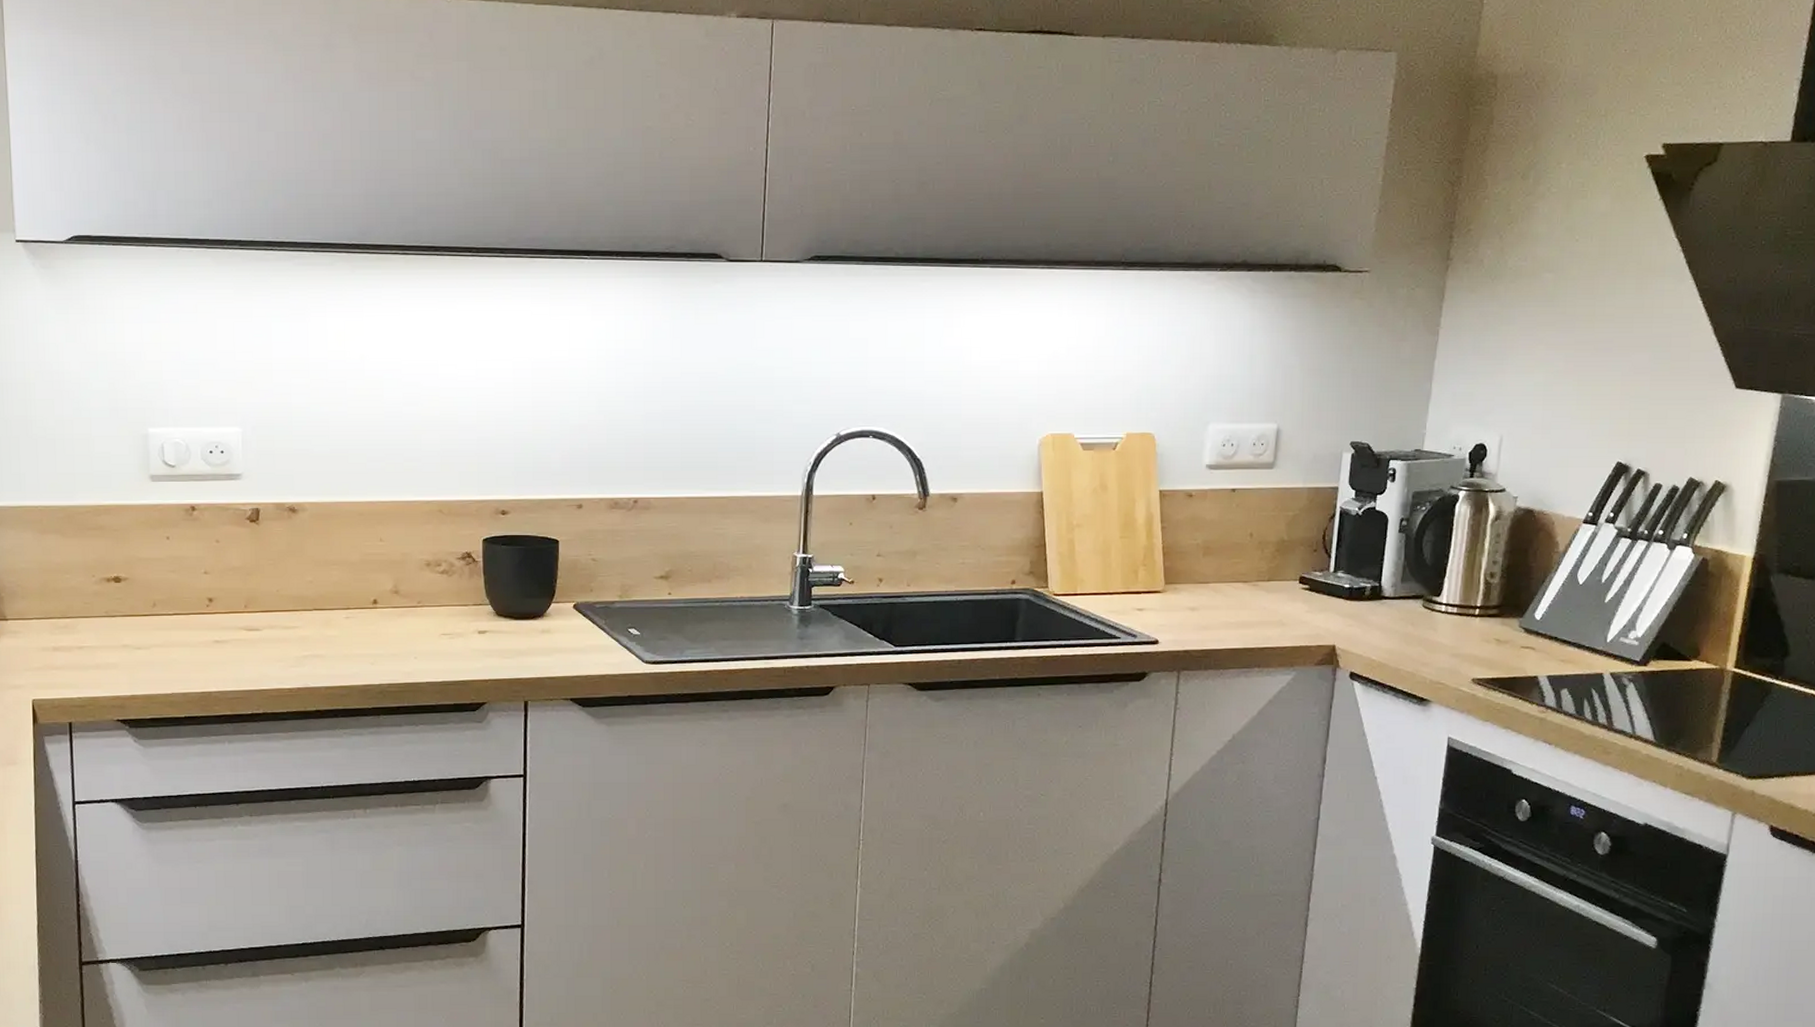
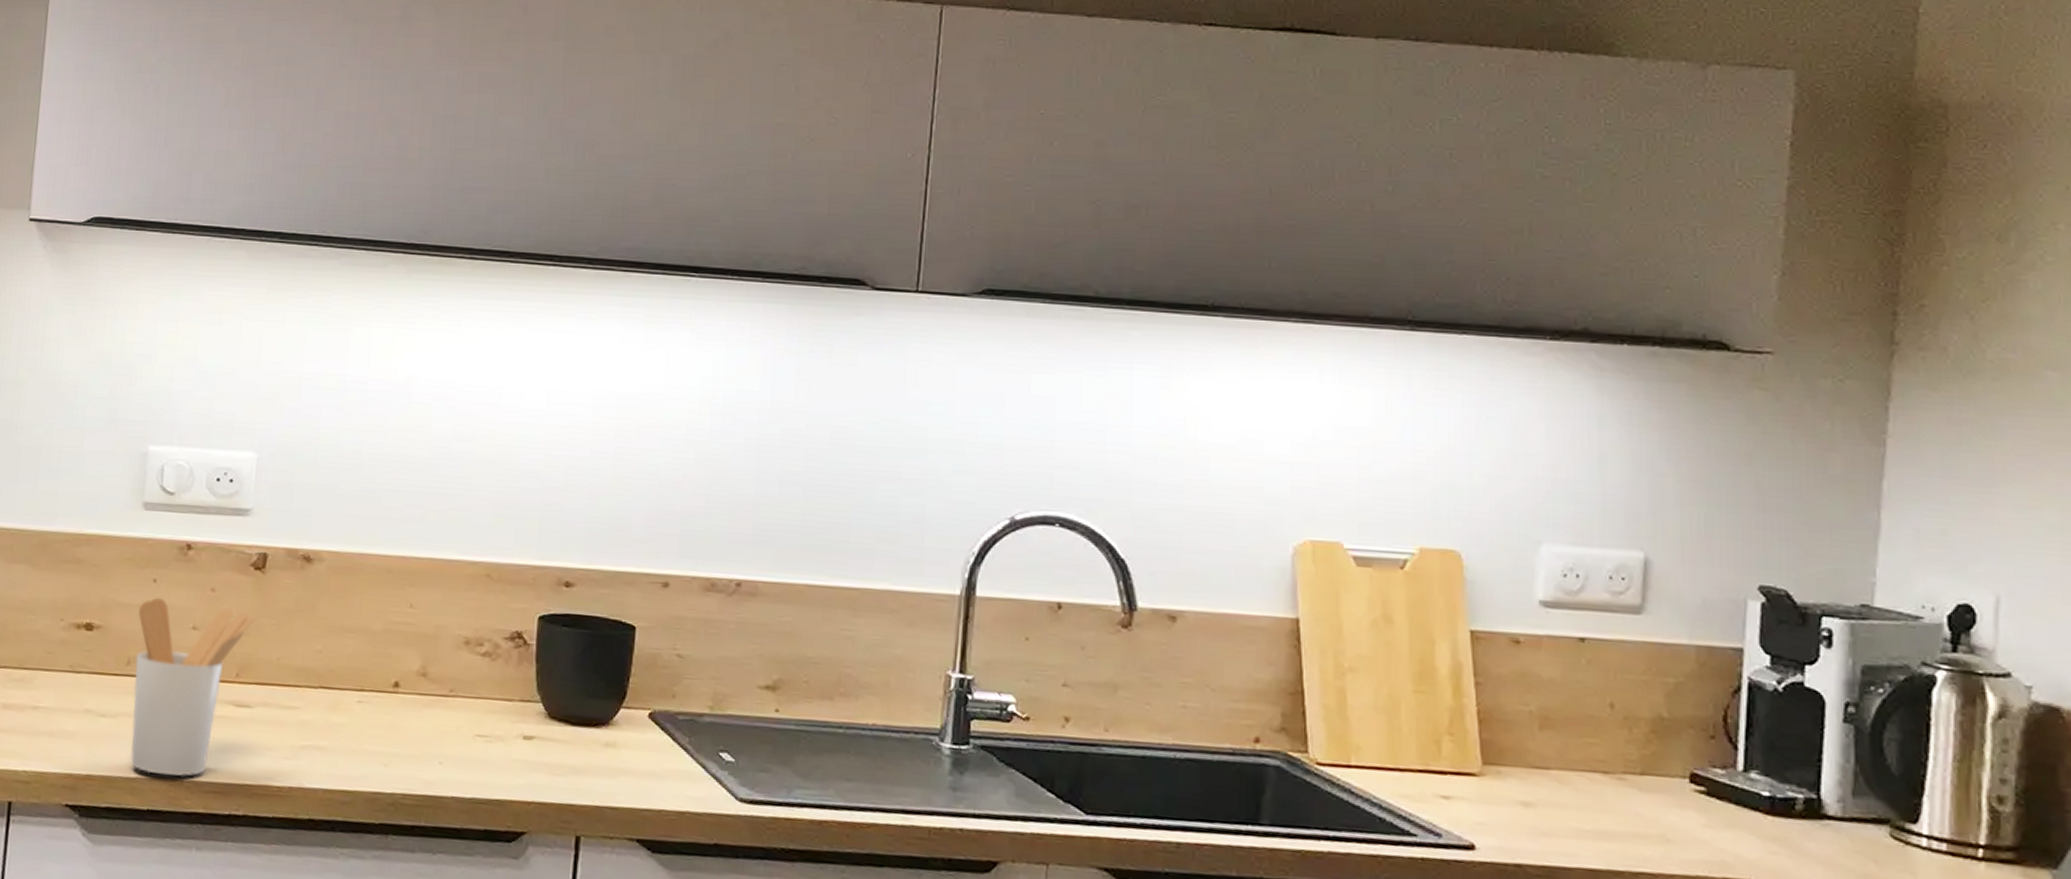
utensil holder: none [156,551,255,689] -> present [130,597,255,777]

